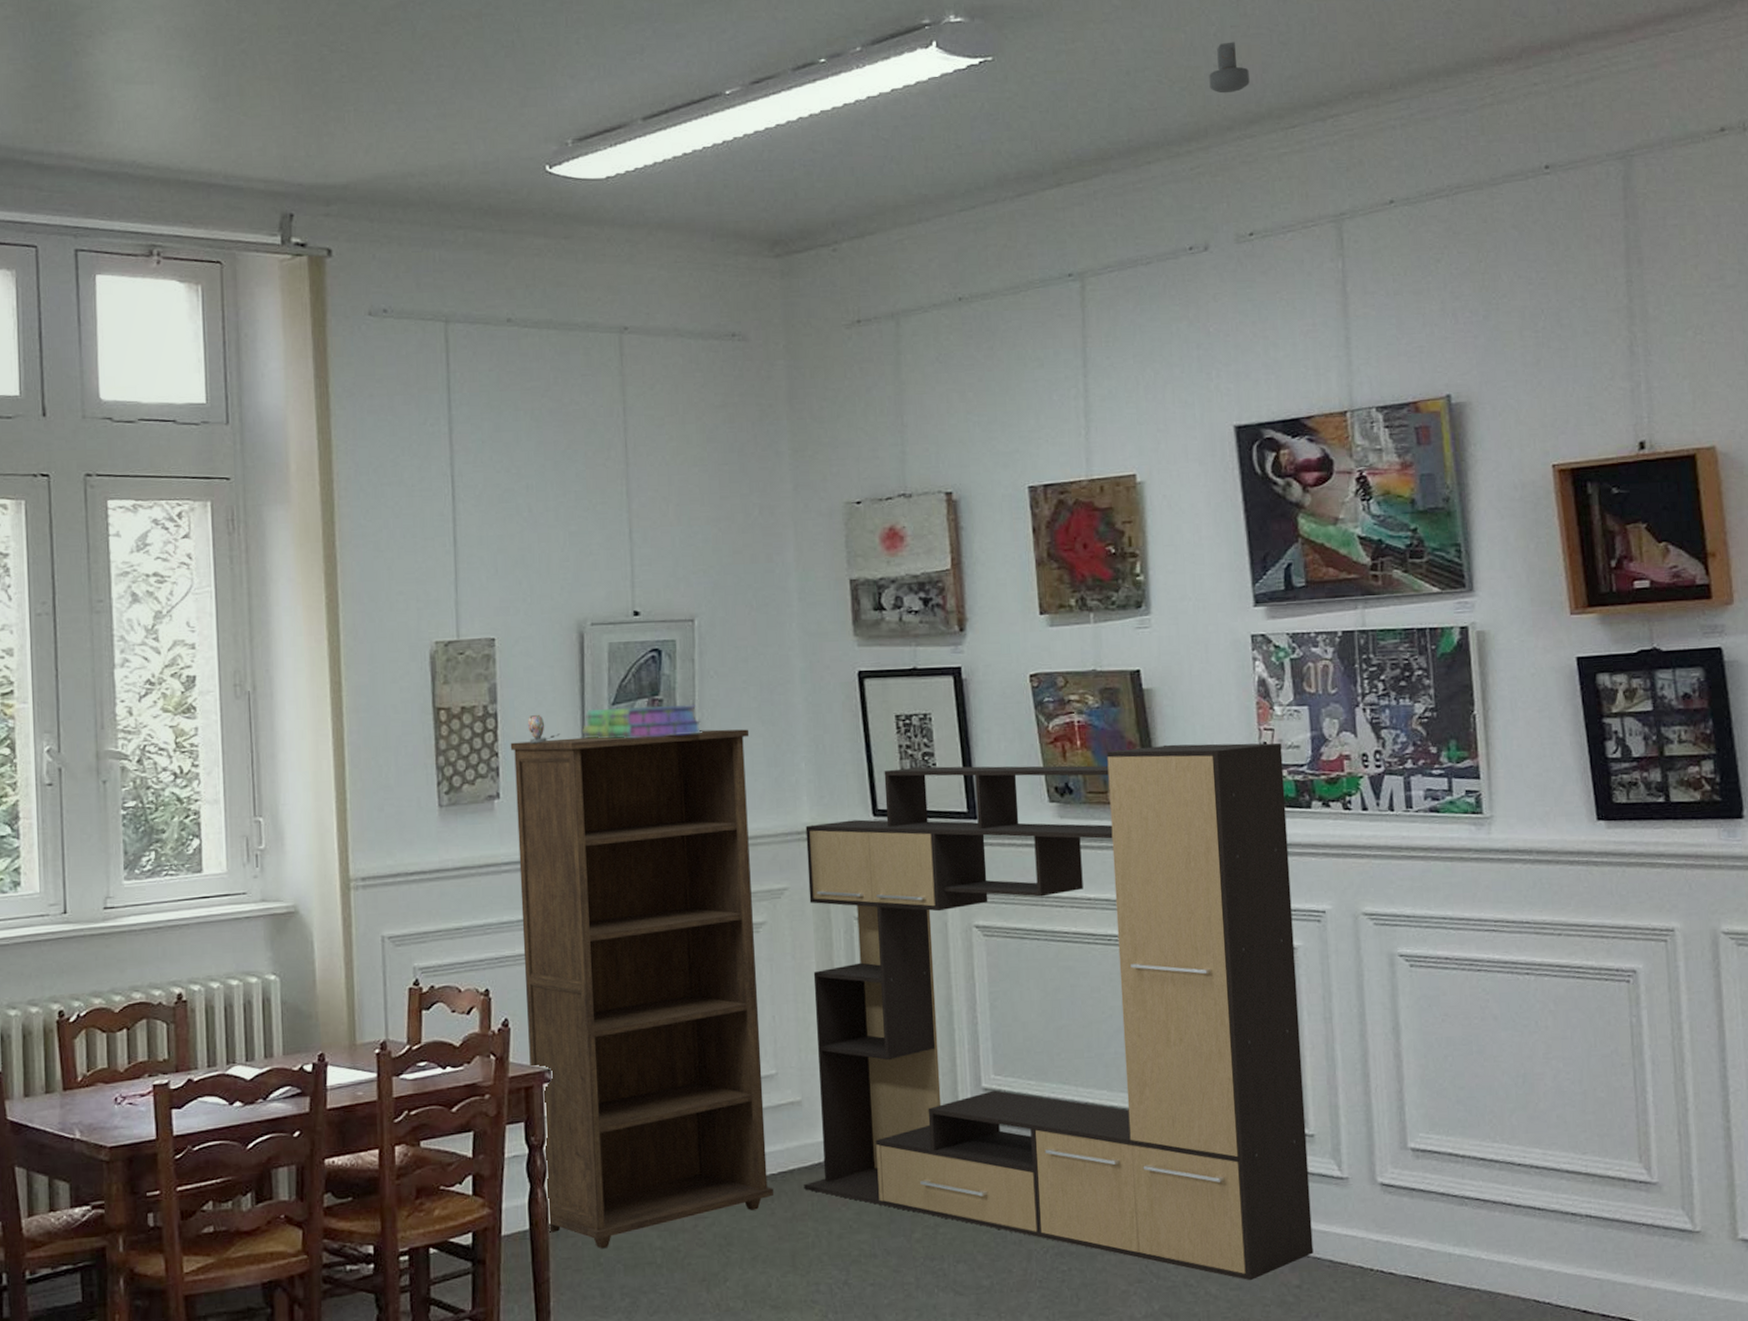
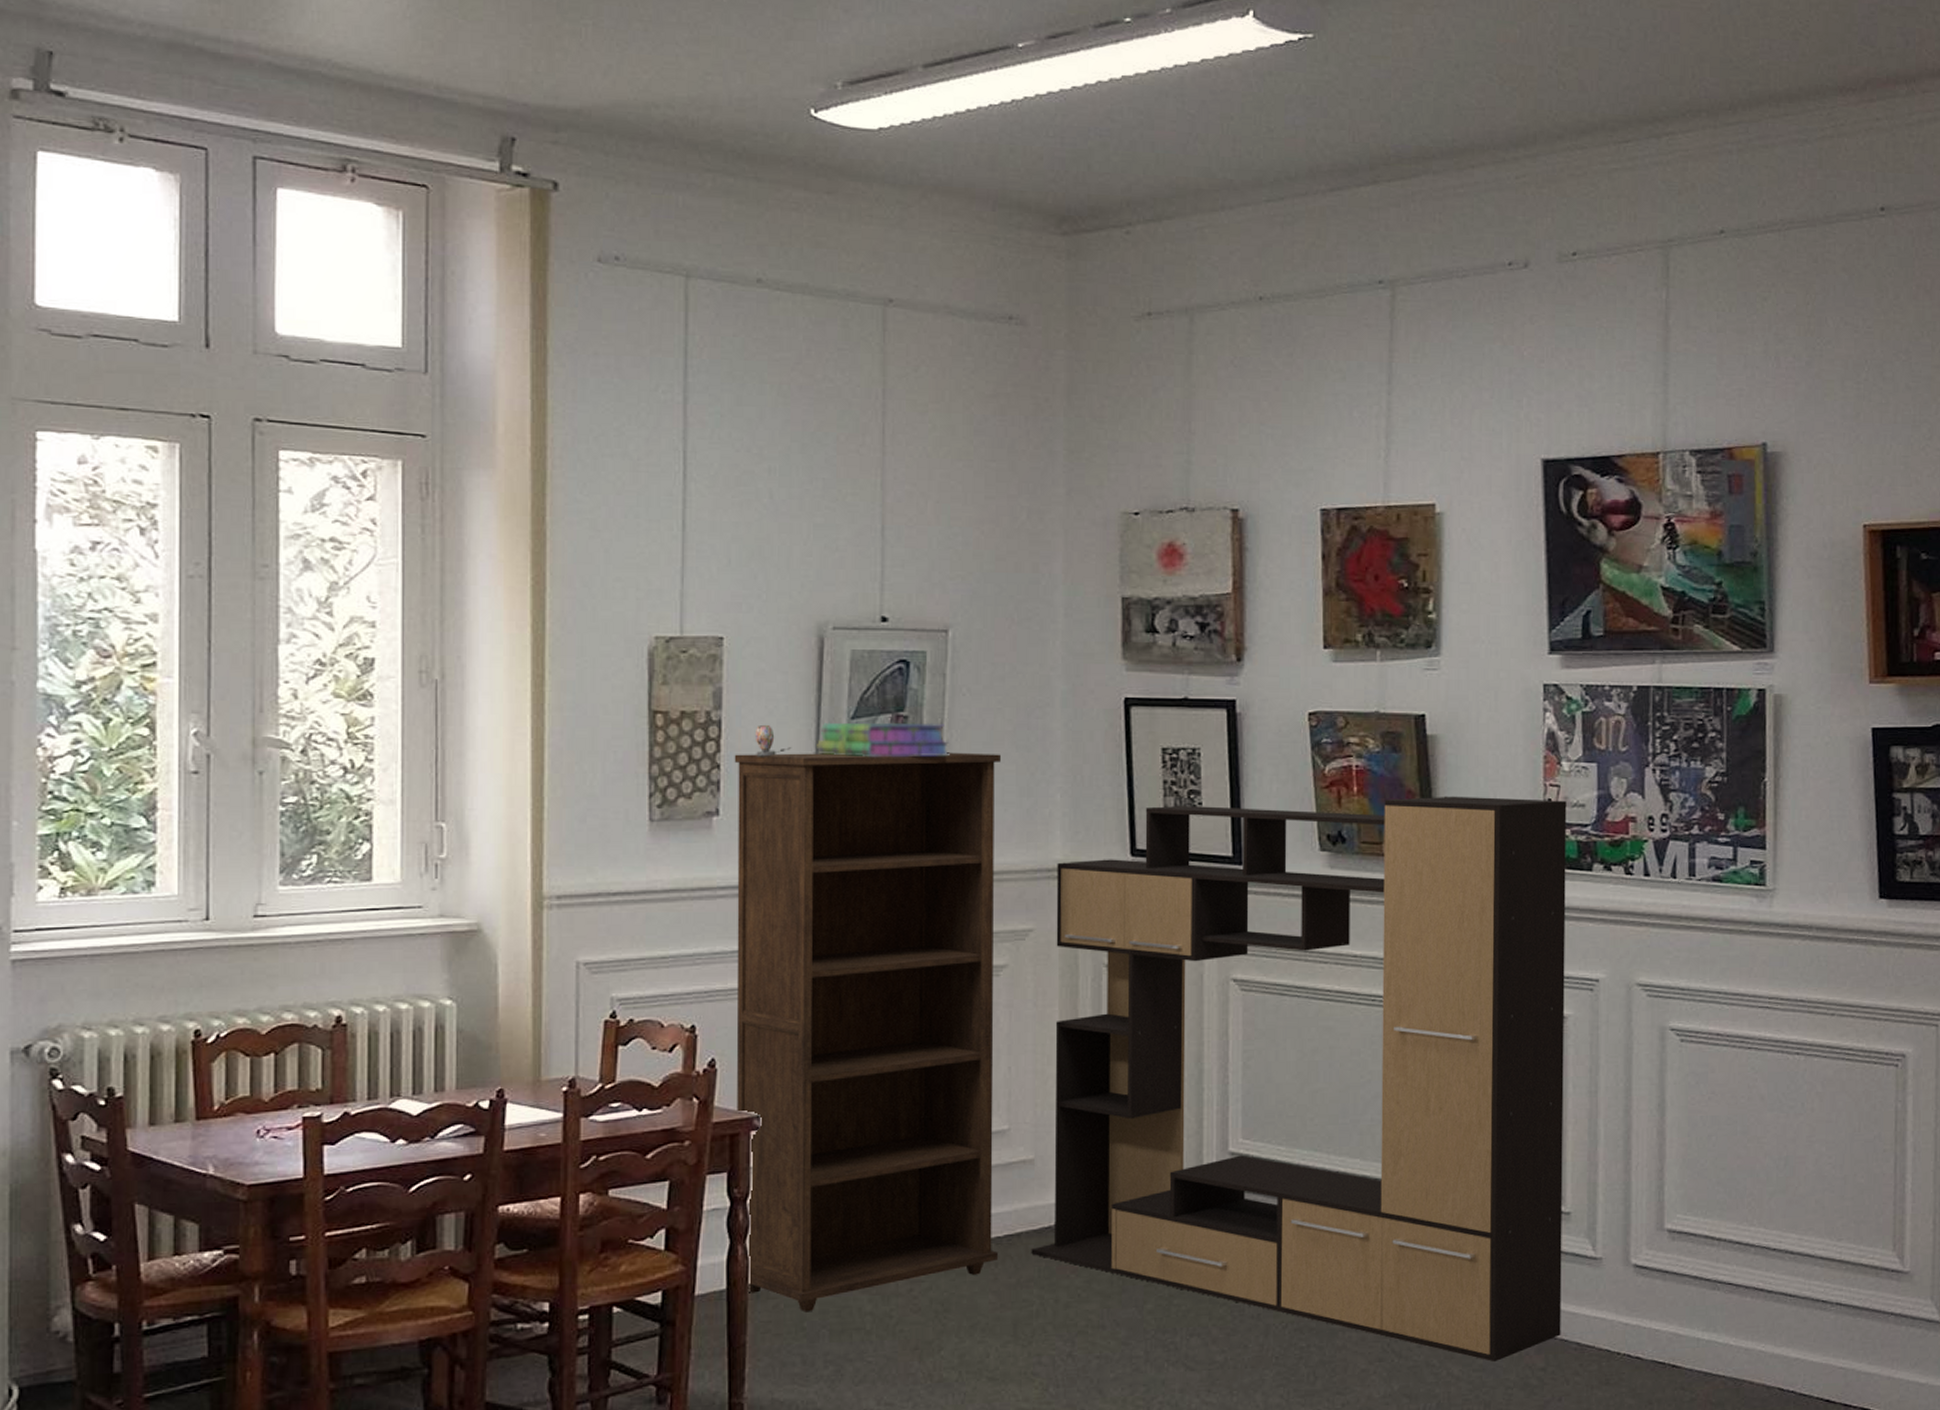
security camera: present [1209,42,1250,94] -> none [1542,42,1585,99]

